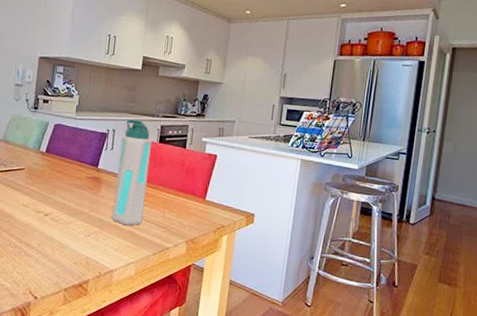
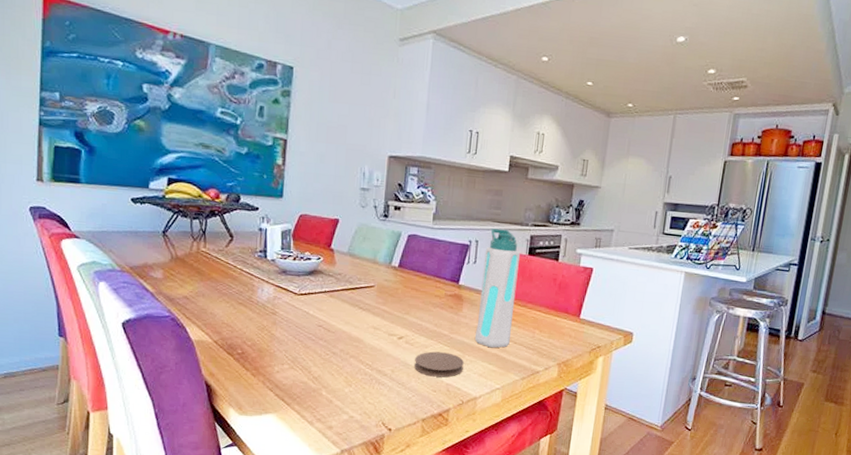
coaster: none [58,227,102,252] -> present [414,351,464,378]

